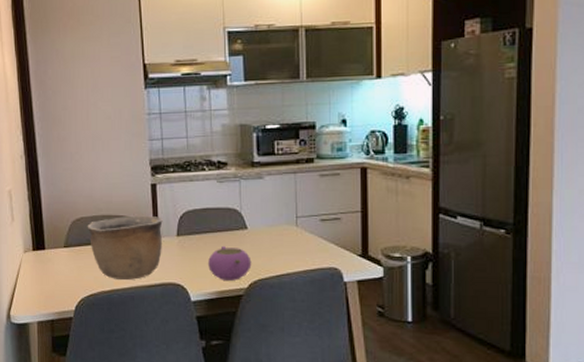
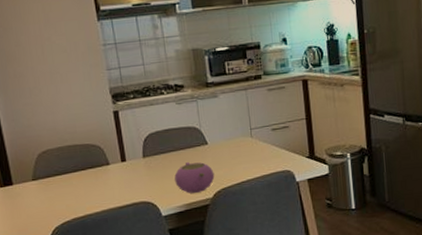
bowl: present [87,215,163,280] -> none [53,141,130,205]

